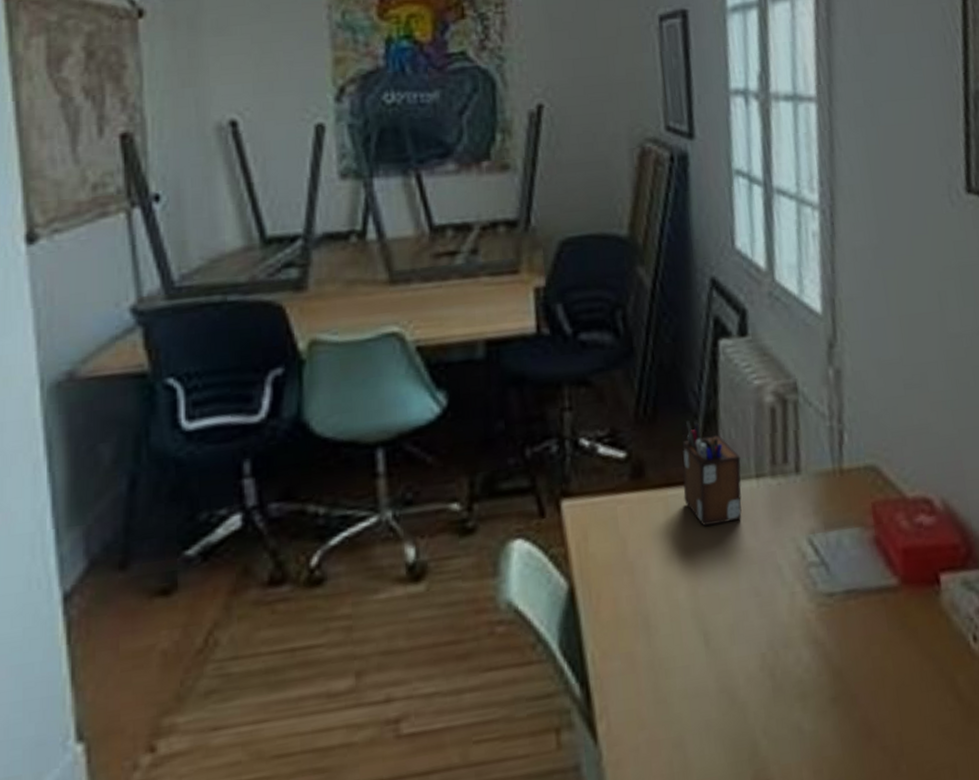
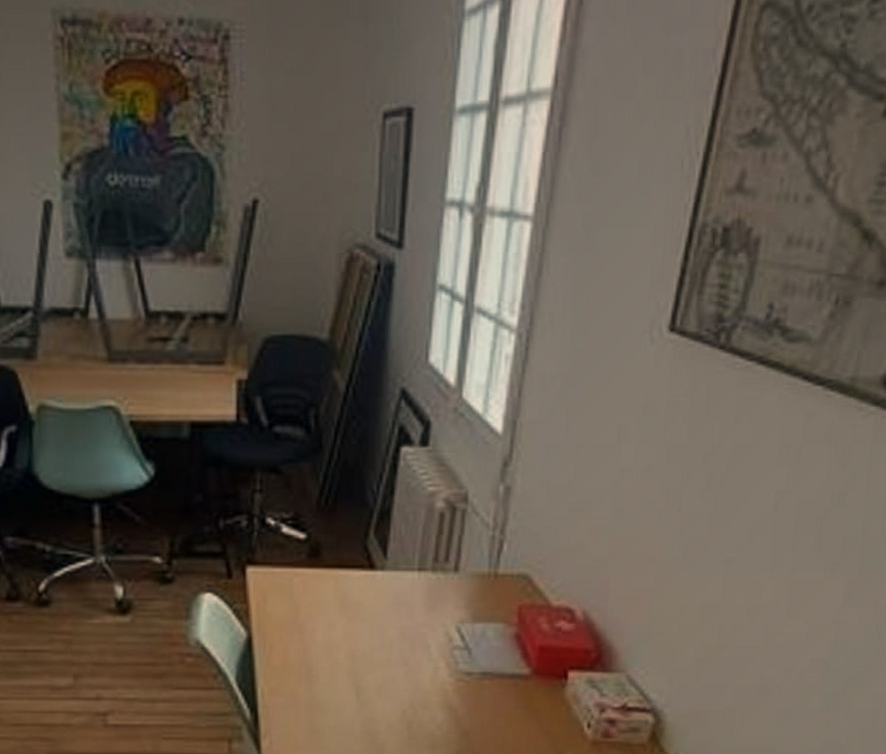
desk organizer: present [682,418,742,527] -> none [352,514,407,605]

